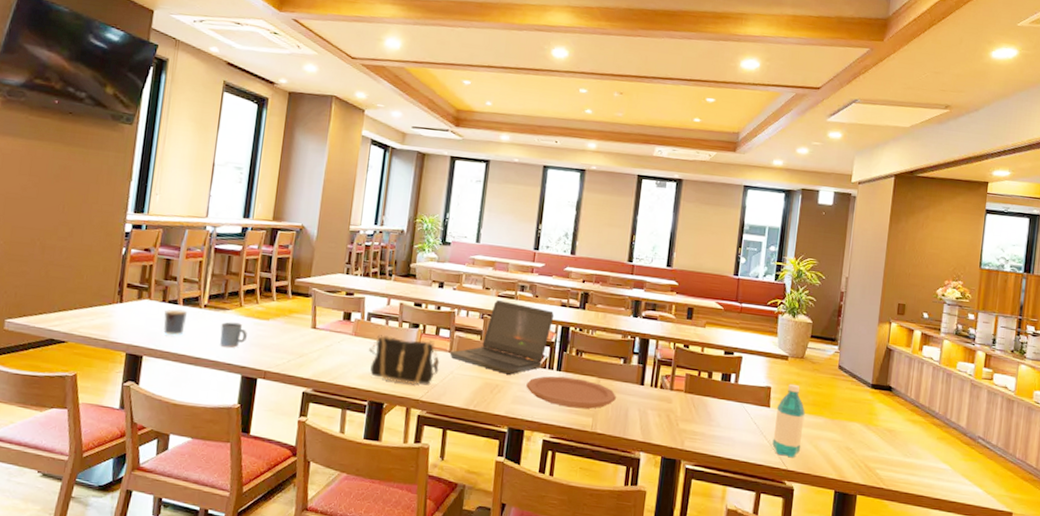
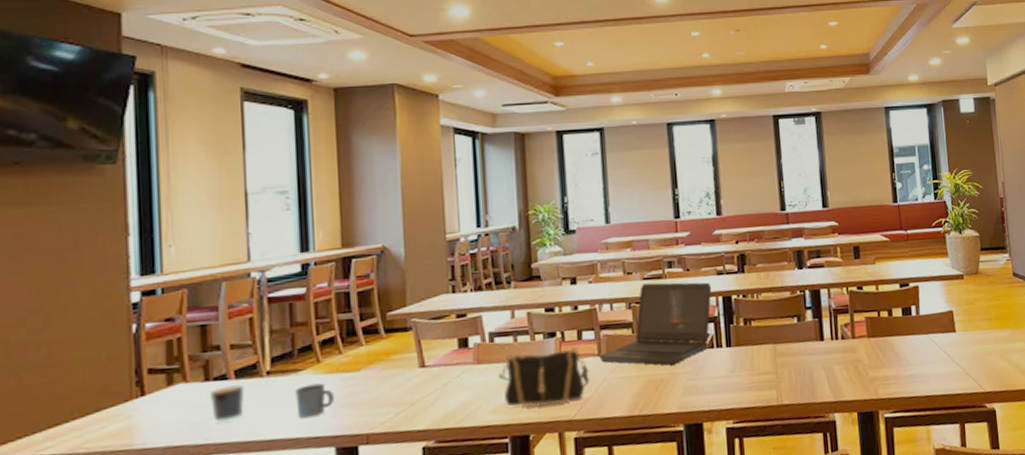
tray: present [526,376,616,409] -> none [695,349,797,386]
water bottle: present [772,383,805,458] -> none [962,302,994,379]

